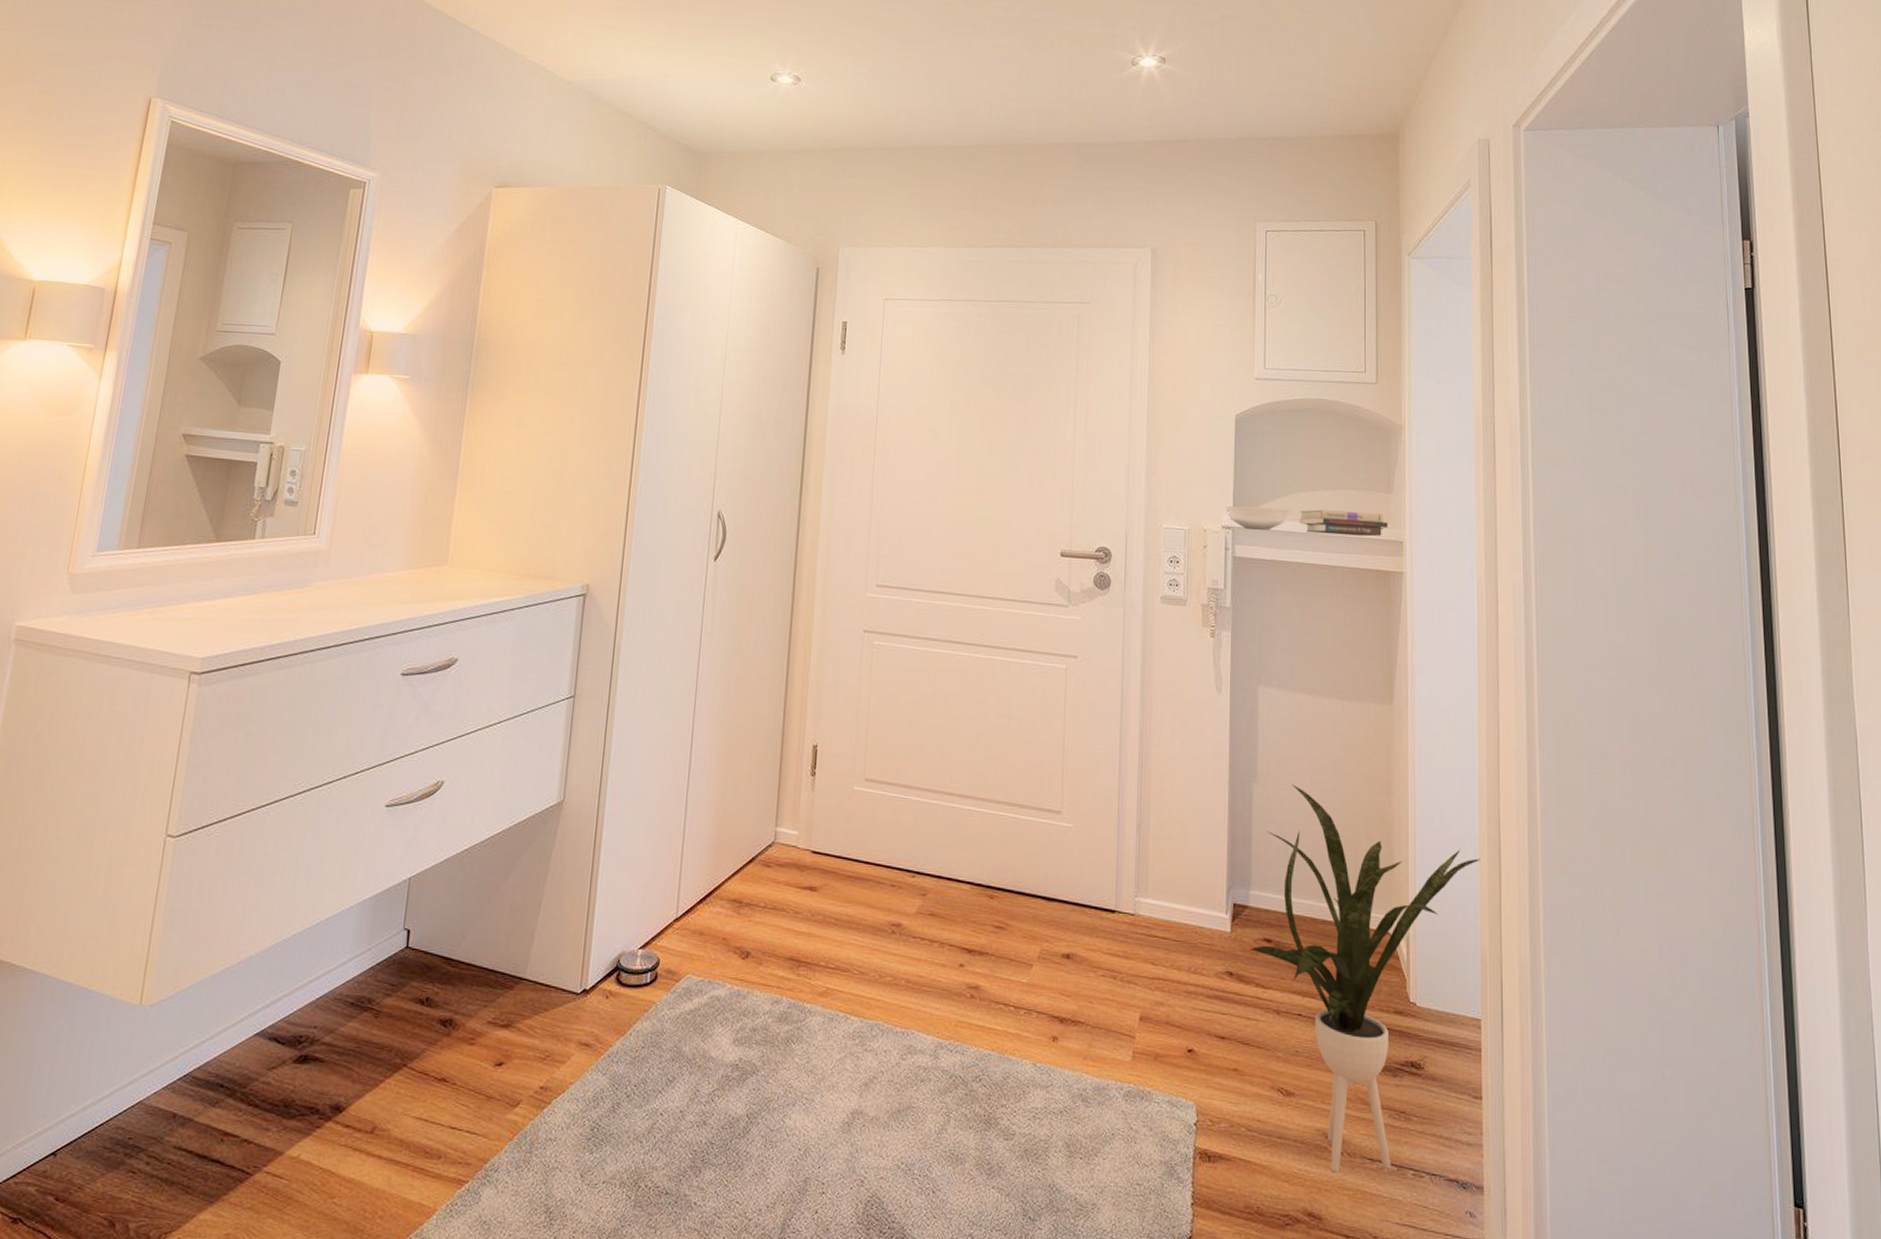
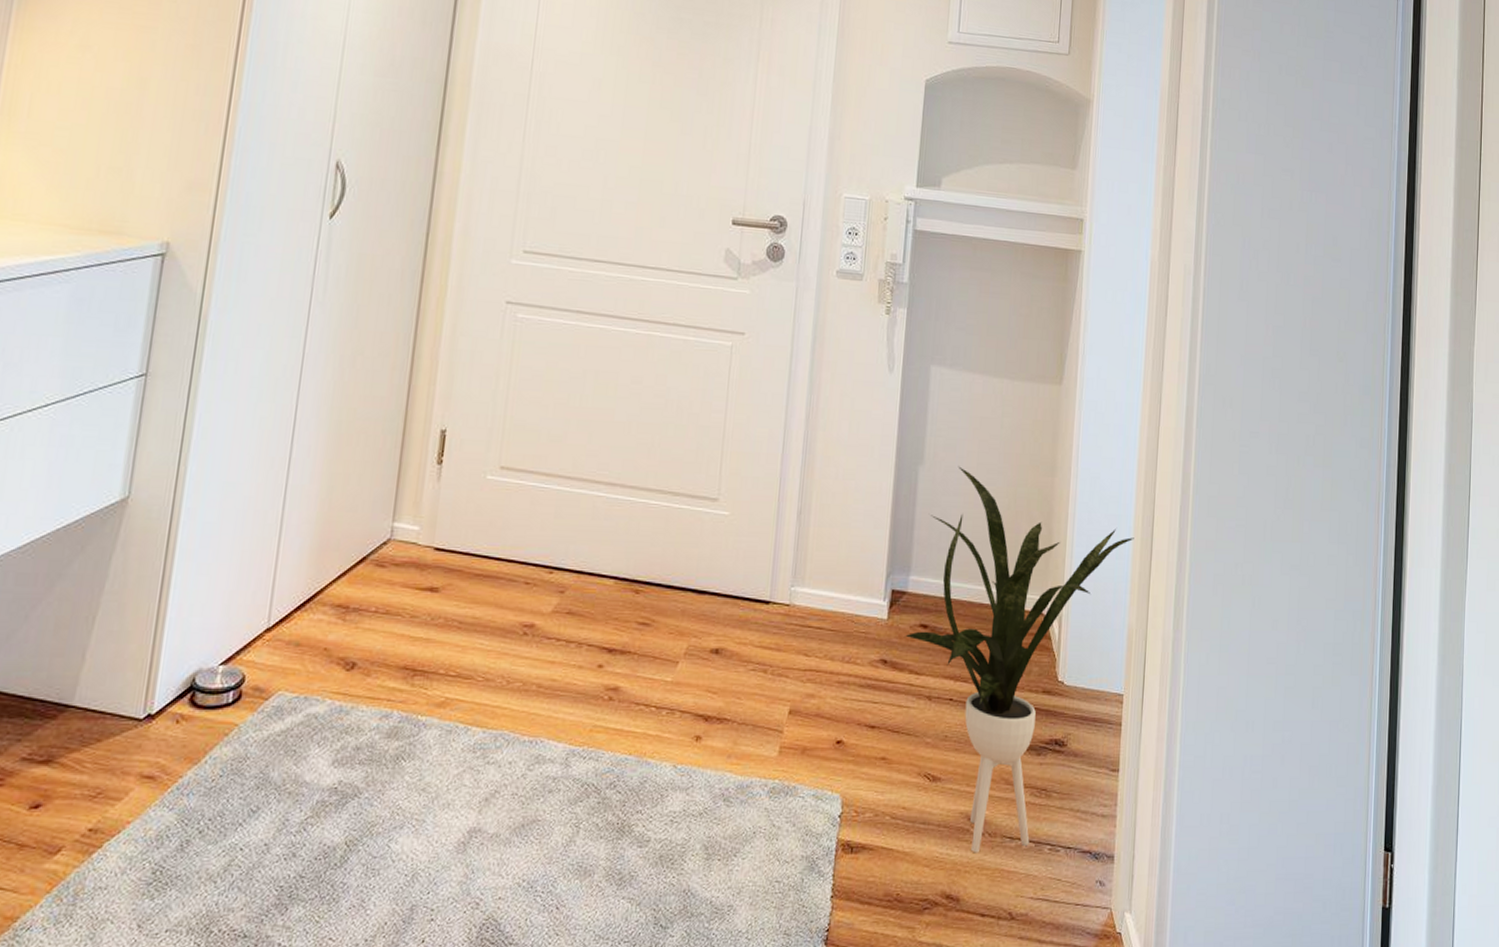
bowl: present [1227,505,1290,530] -> none [910,176,974,203]
books: present [1299,509,1389,537] -> none [982,183,1071,214]

